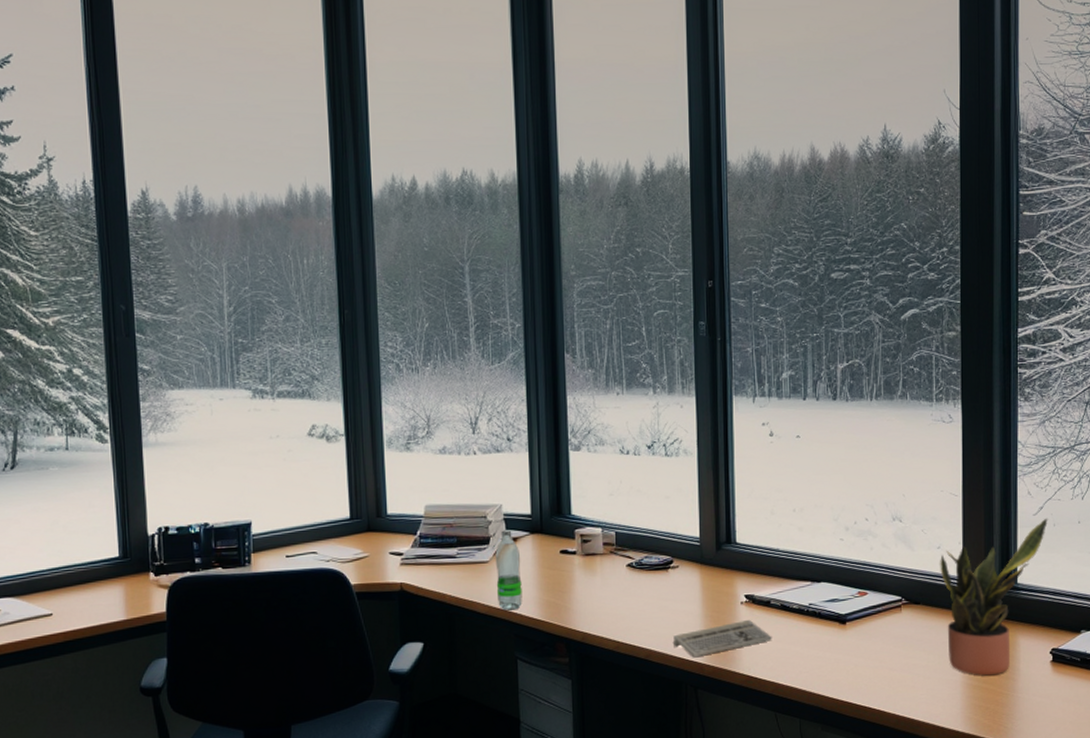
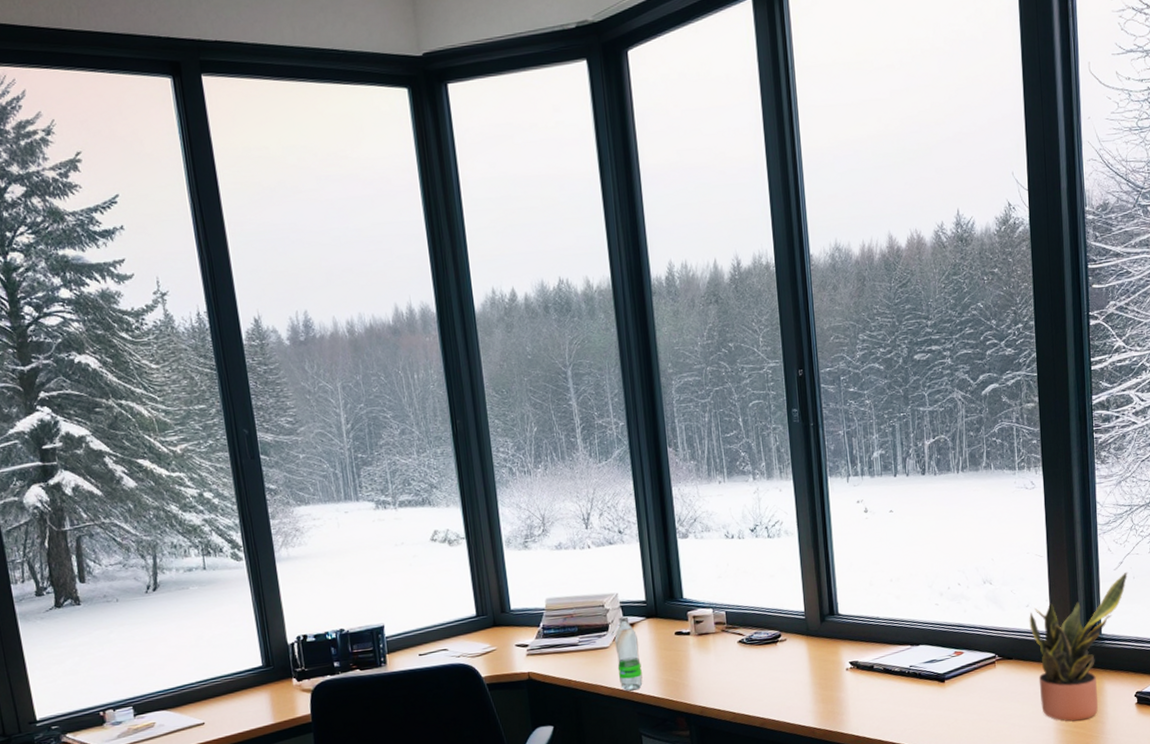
computer keyboard: present [672,619,772,658] -> none [784,684,877,723]

